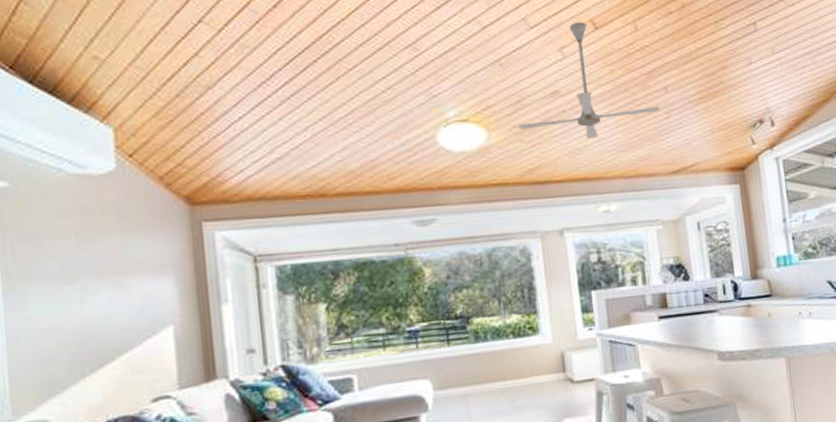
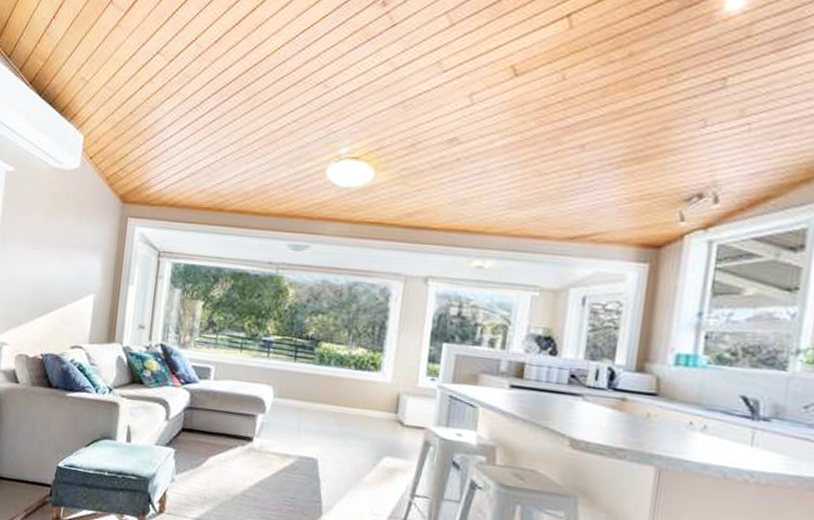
ceiling fan: present [518,22,660,138] -> none [407,67,569,190]

